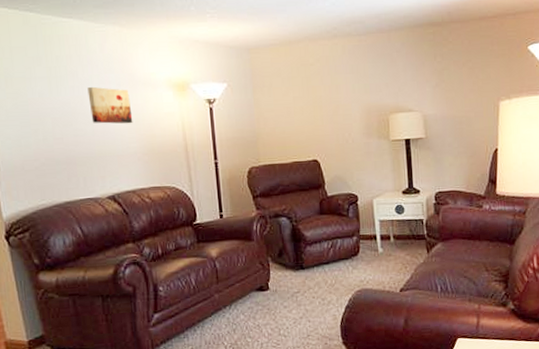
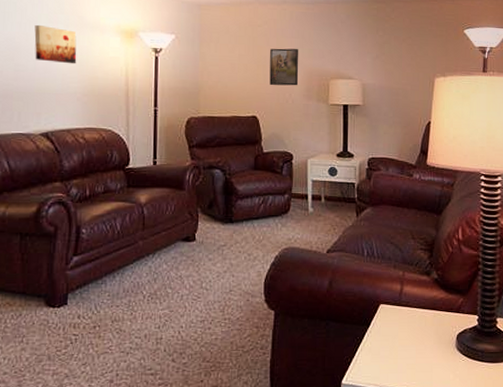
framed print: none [325,85,357,127] -> present [269,48,299,86]

